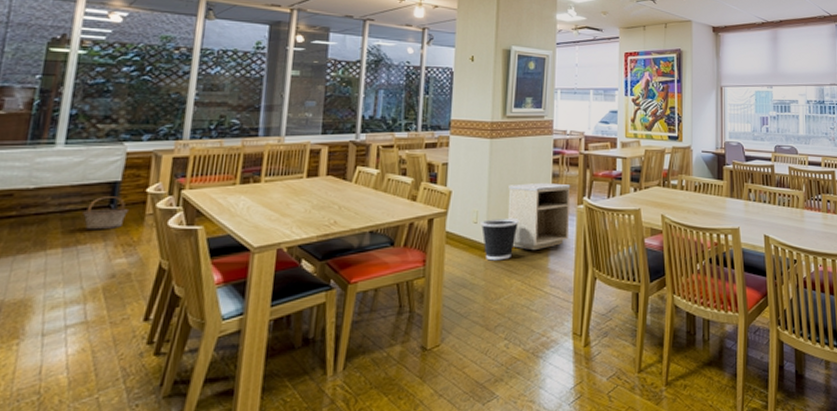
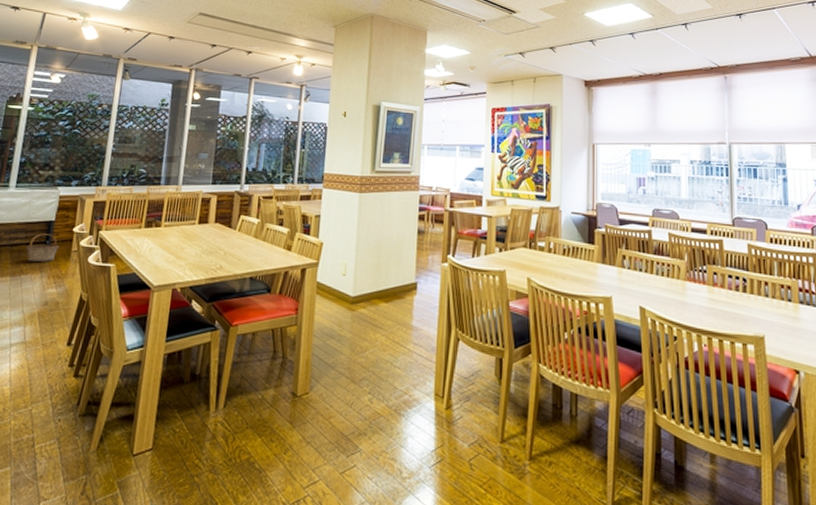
wastebasket: present [480,219,519,261] -> none [348,272,385,314]
nightstand: present [507,183,571,251] -> none [374,238,436,307]

